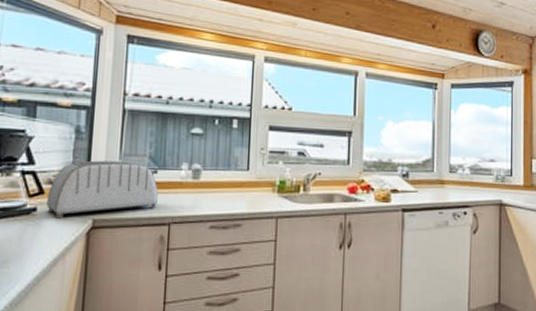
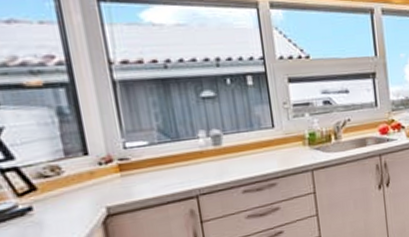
toaster: present [47,160,159,219] -> none [41,138,180,214]

